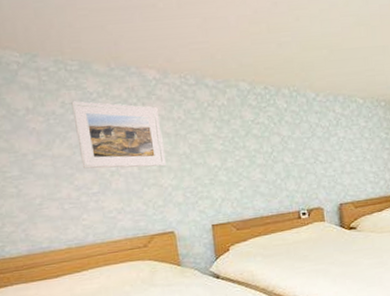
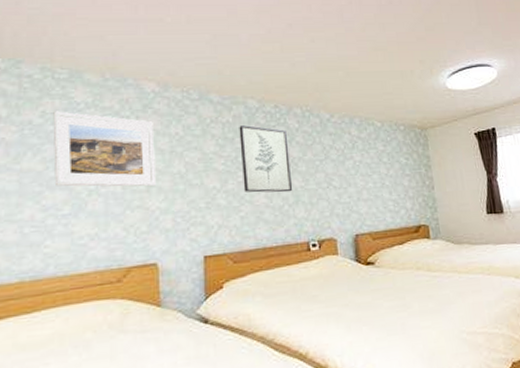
wall art: none [233,107,284,169] -> present [239,125,293,193]

